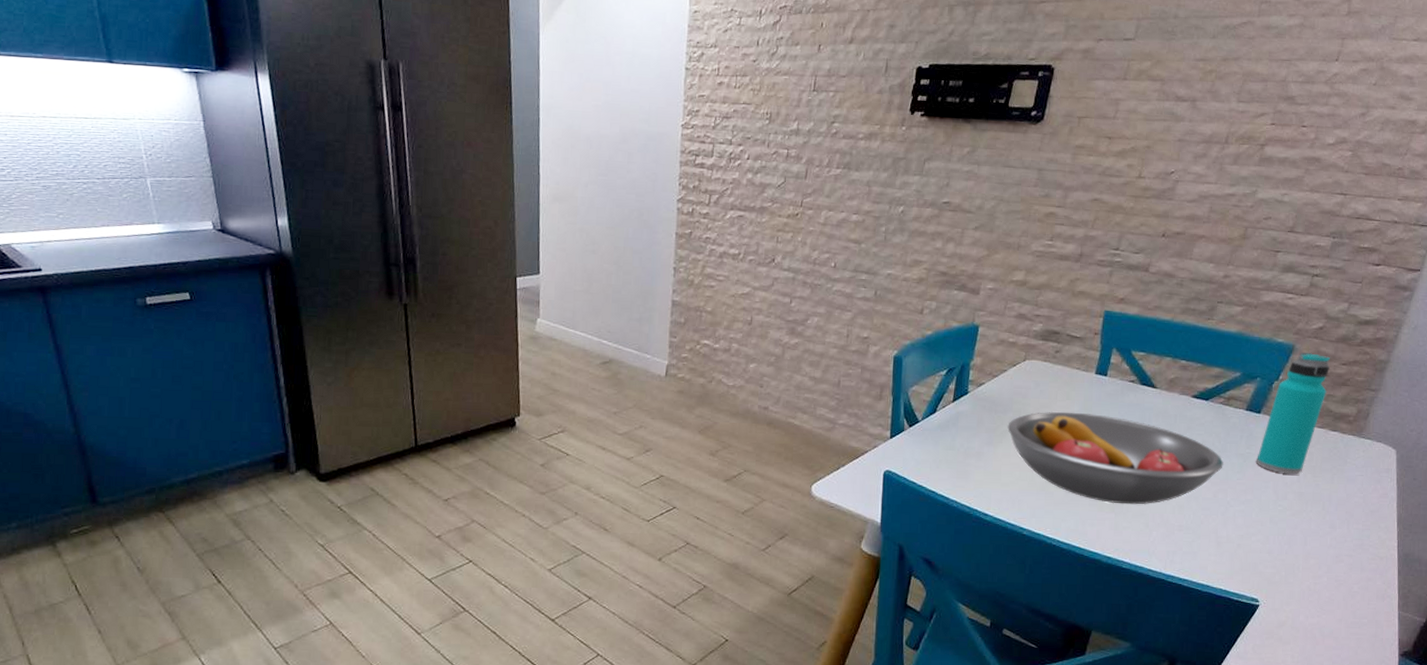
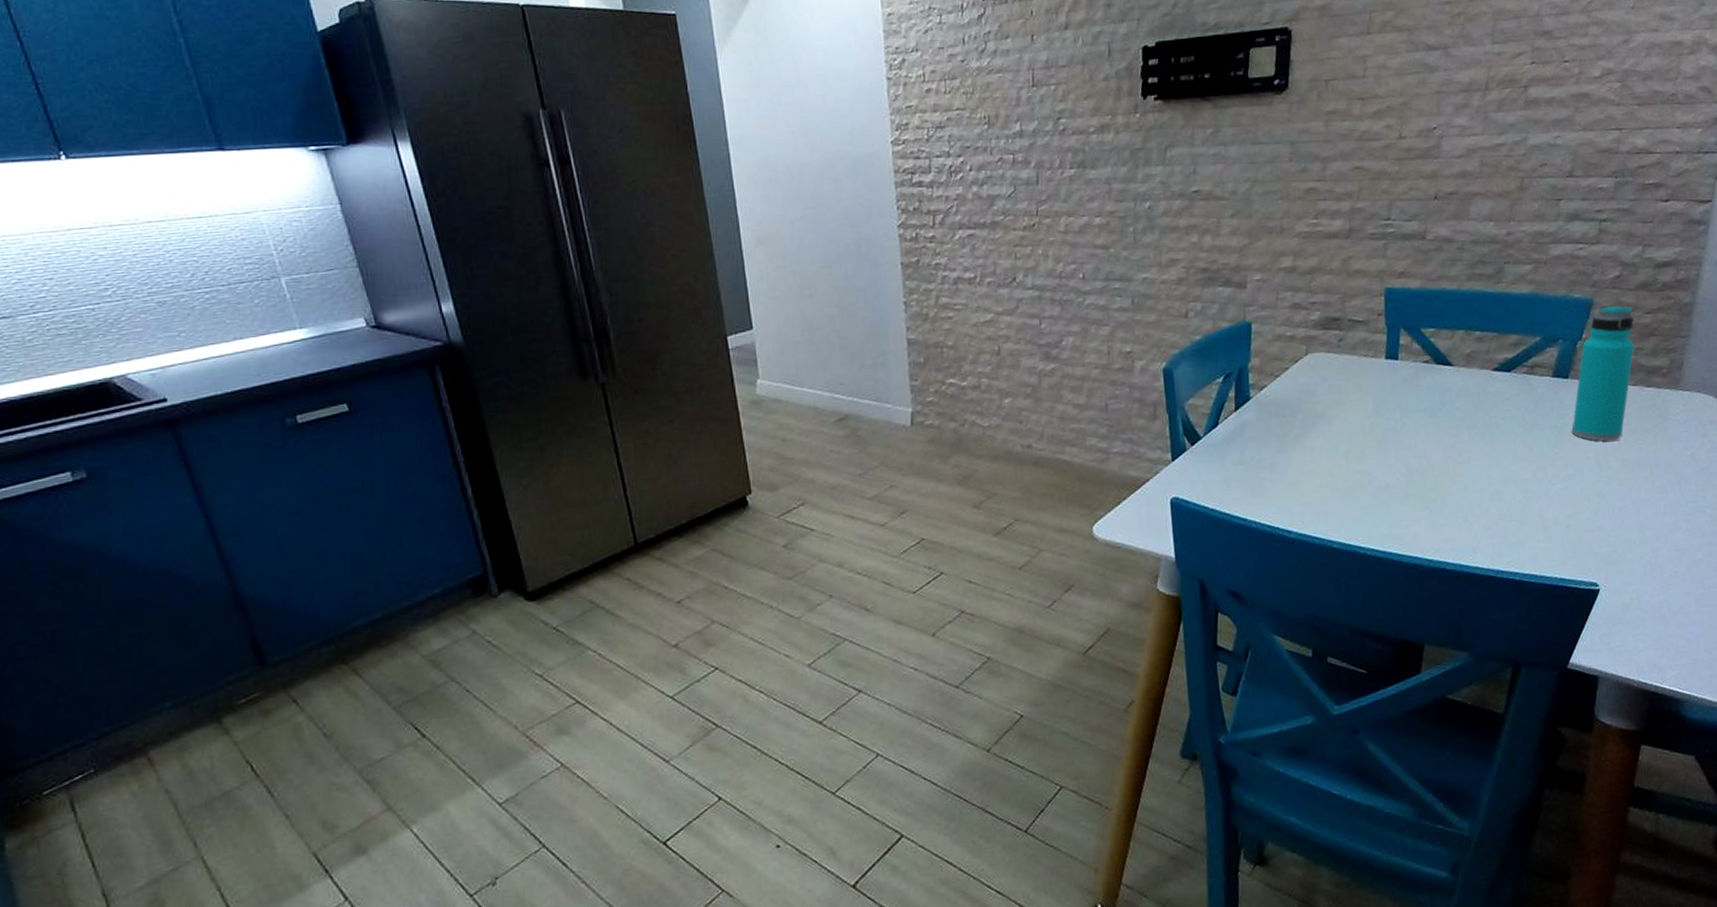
fruit bowl: present [1007,411,1223,505] -> none [1298,403,1538,500]

